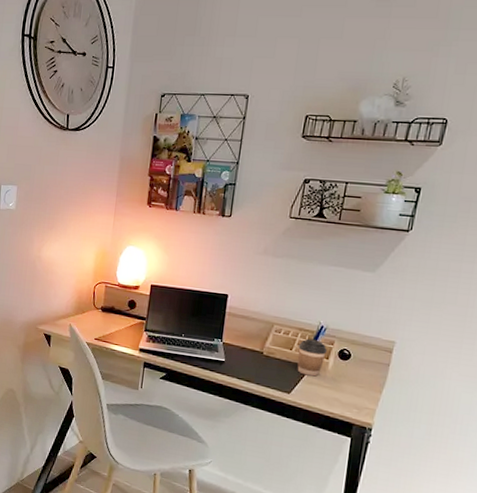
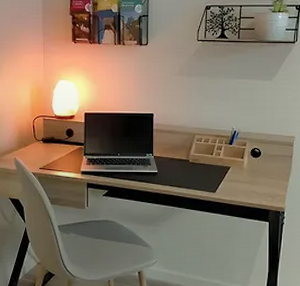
coffee cup: present [297,338,327,377] -> none [218,143,241,175]

